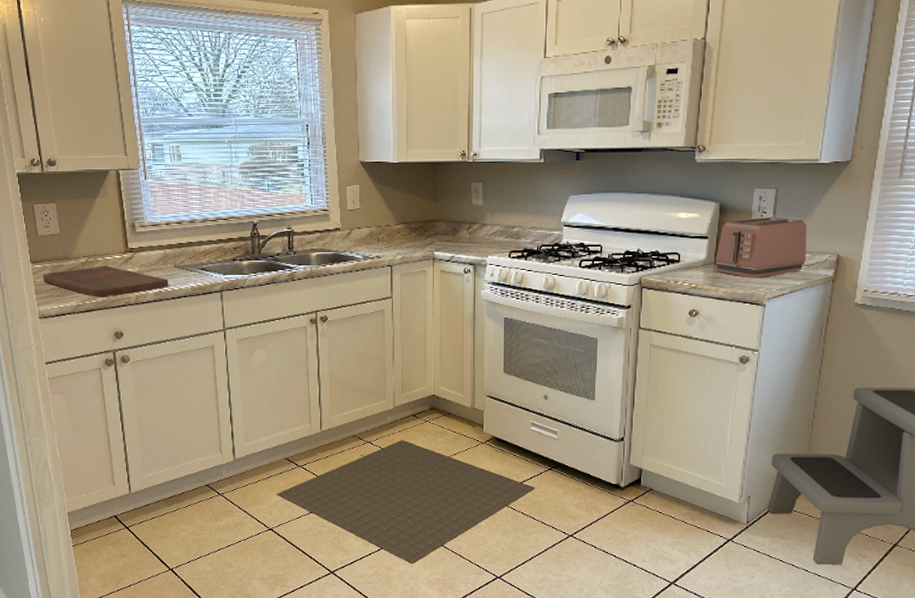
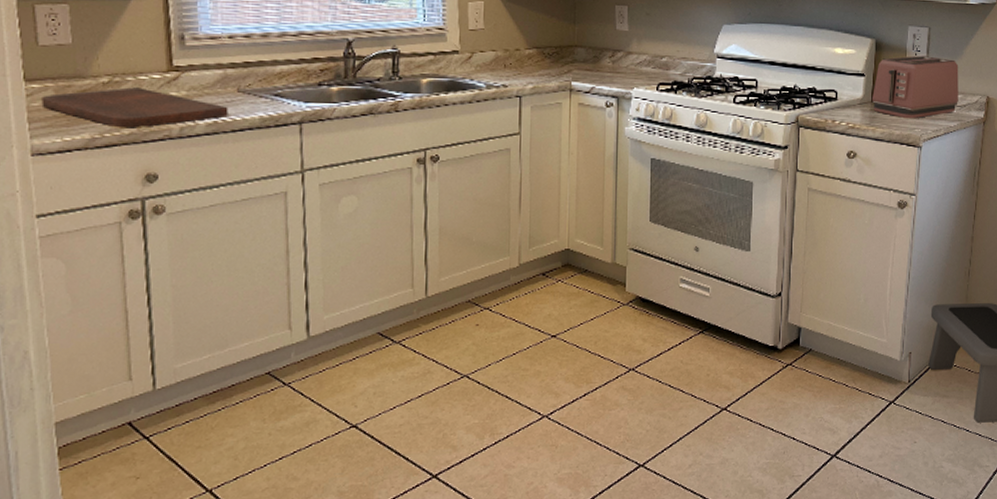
doormat: present [277,440,535,564] -> none [365,304,684,457]

